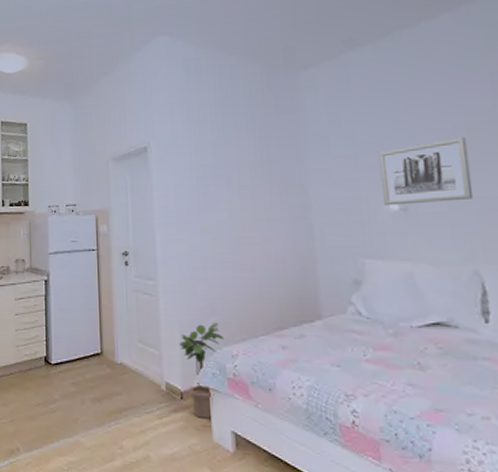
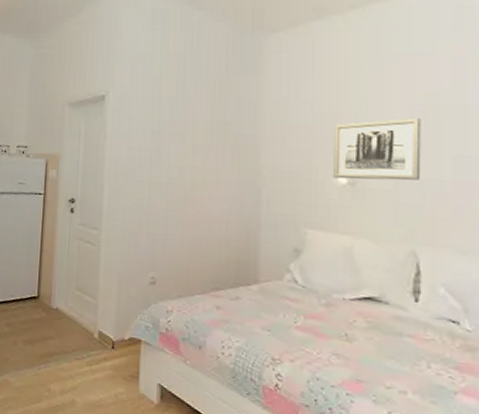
potted plant: present [179,323,224,419] -> none [116,277,161,370]

